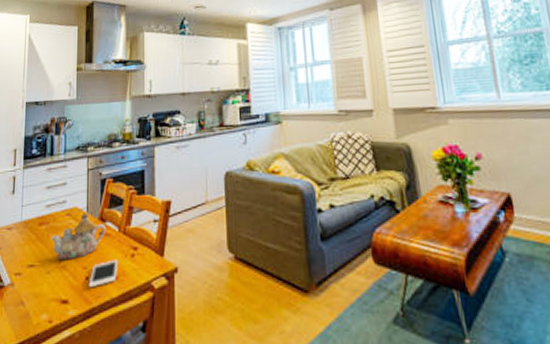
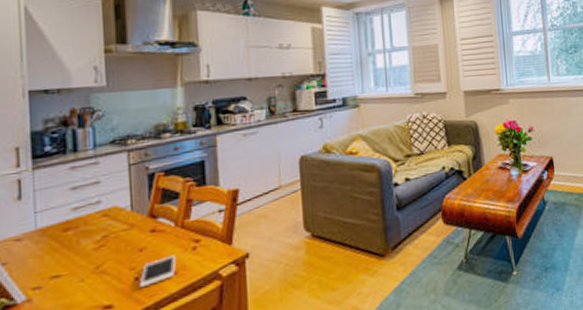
teapot: present [51,211,105,261] -> none [82,210,158,266]

